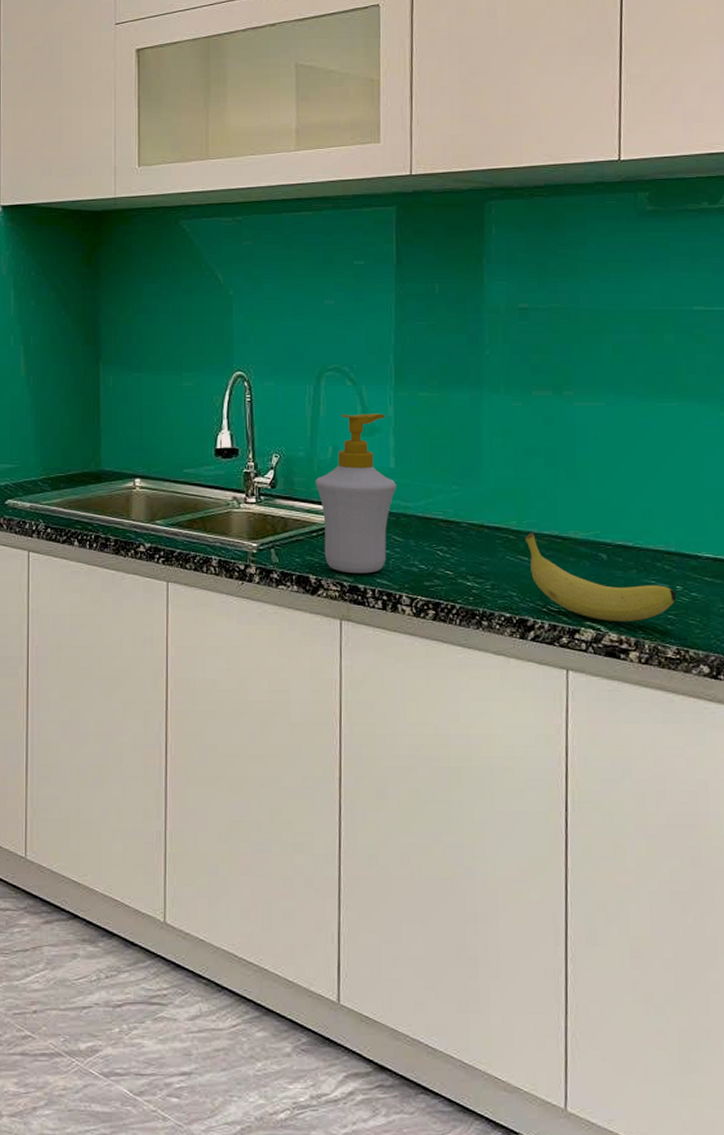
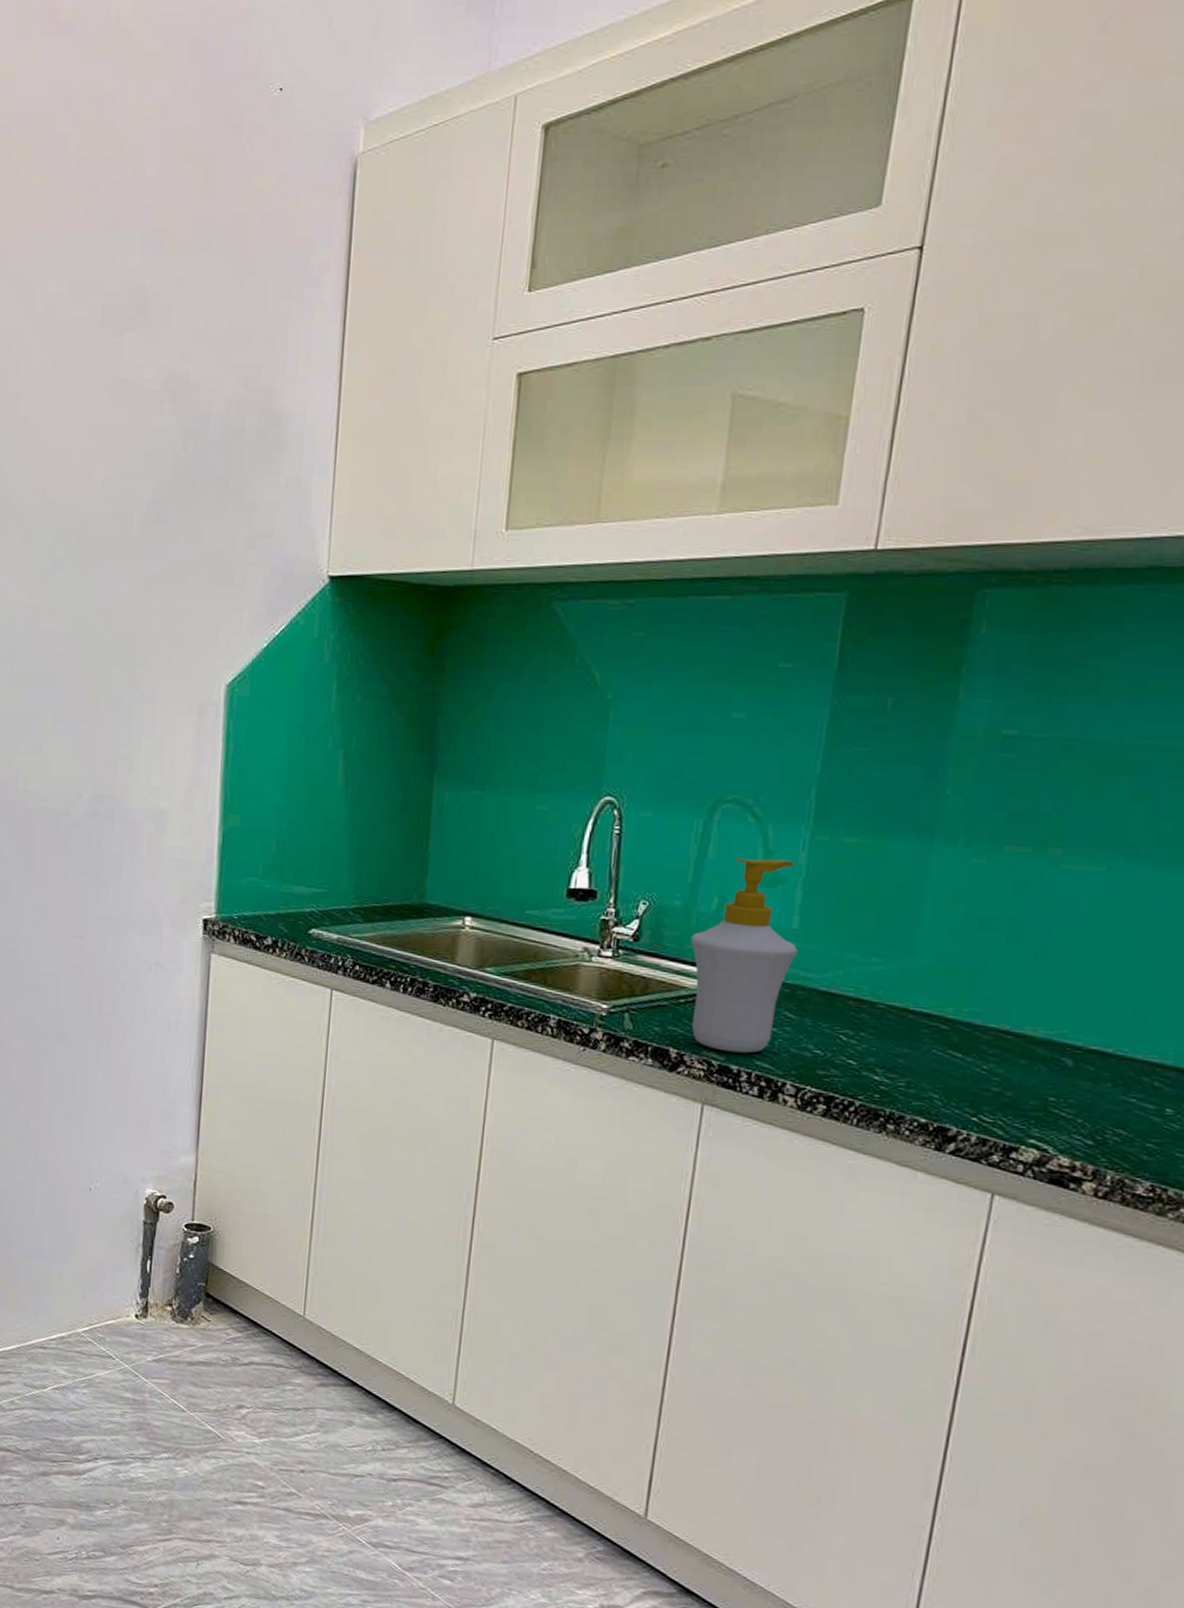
fruit: present [524,533,676,621] -> none [961,1024,1163,1146]

